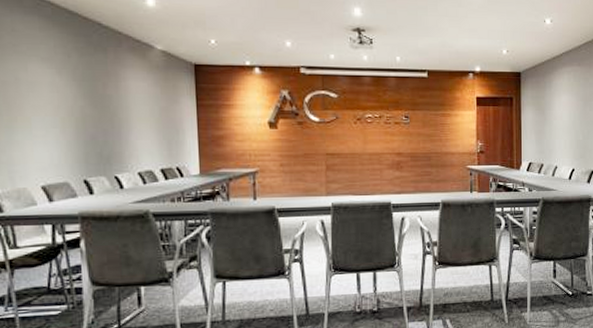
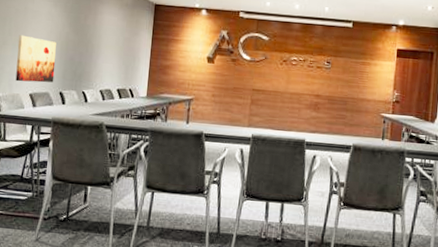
wall art: none [12,114,73,173] -> present [15,35,56,83]

